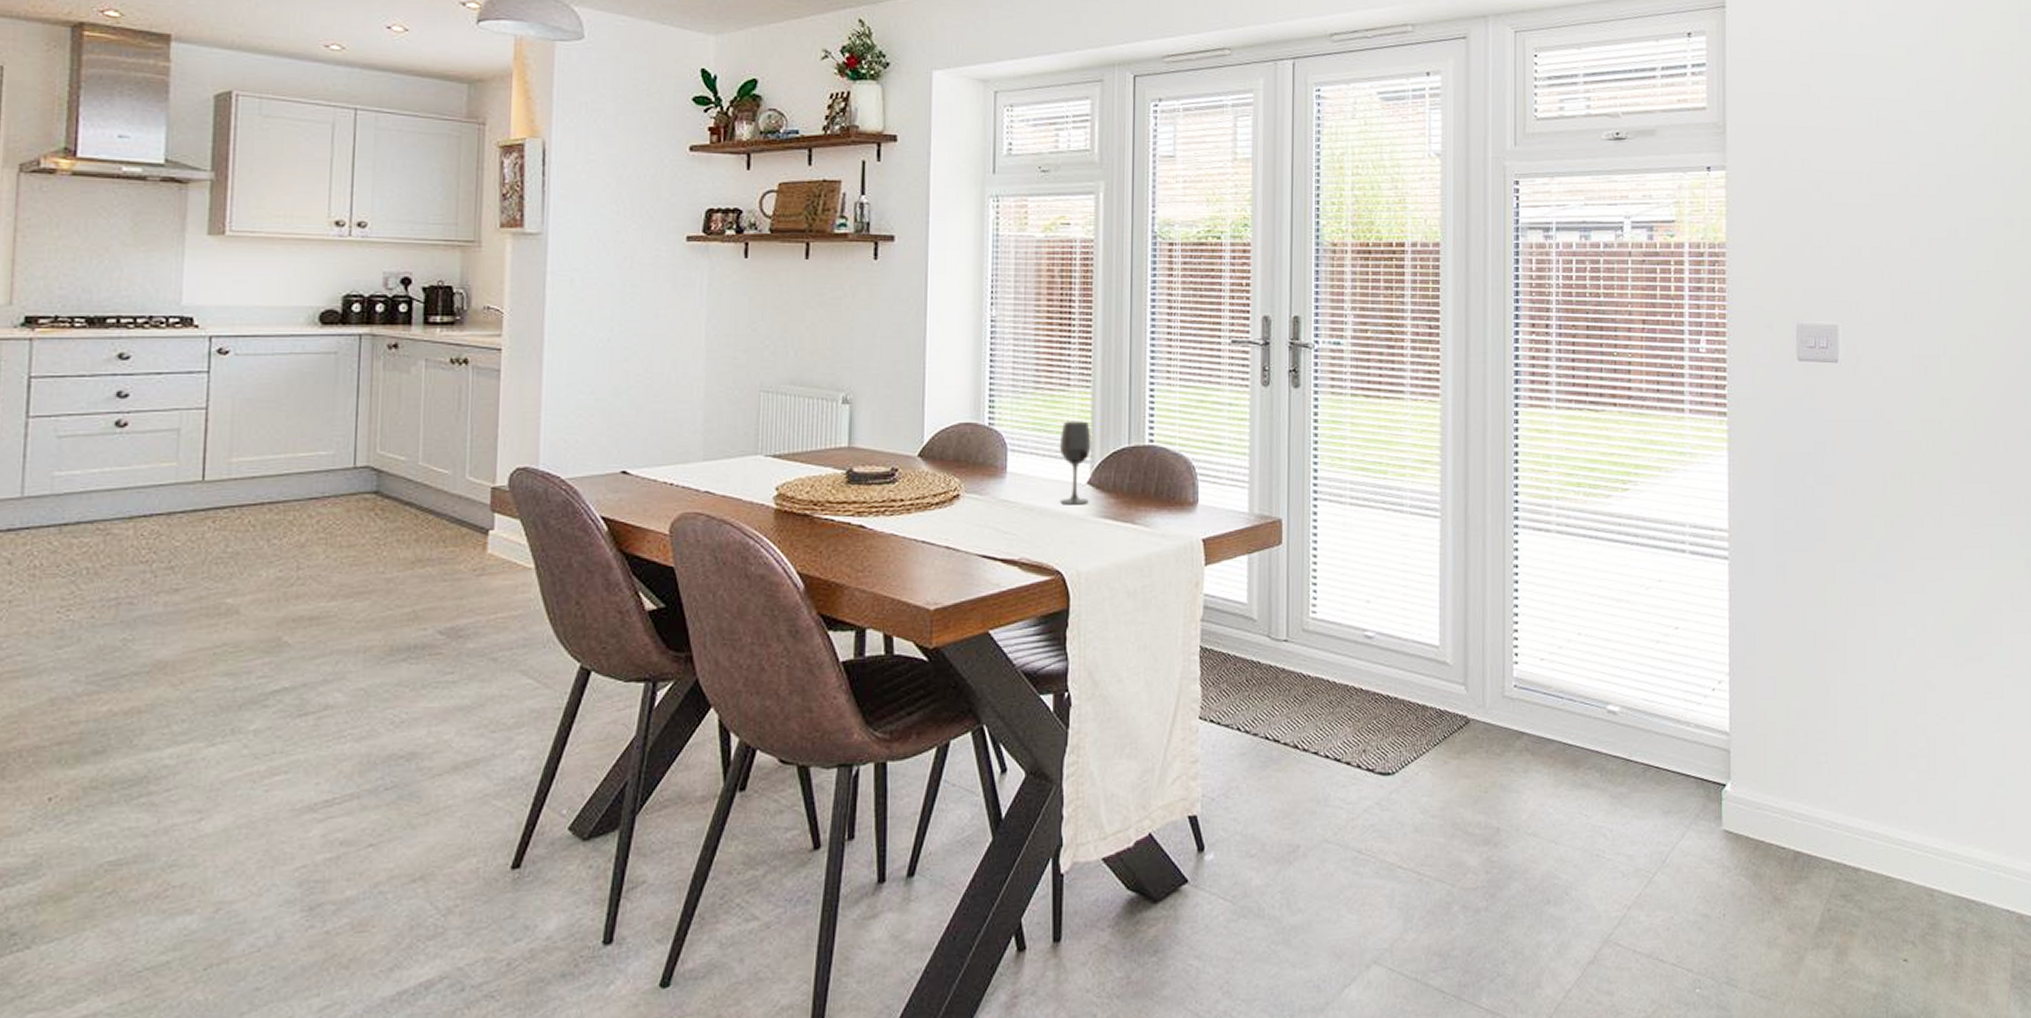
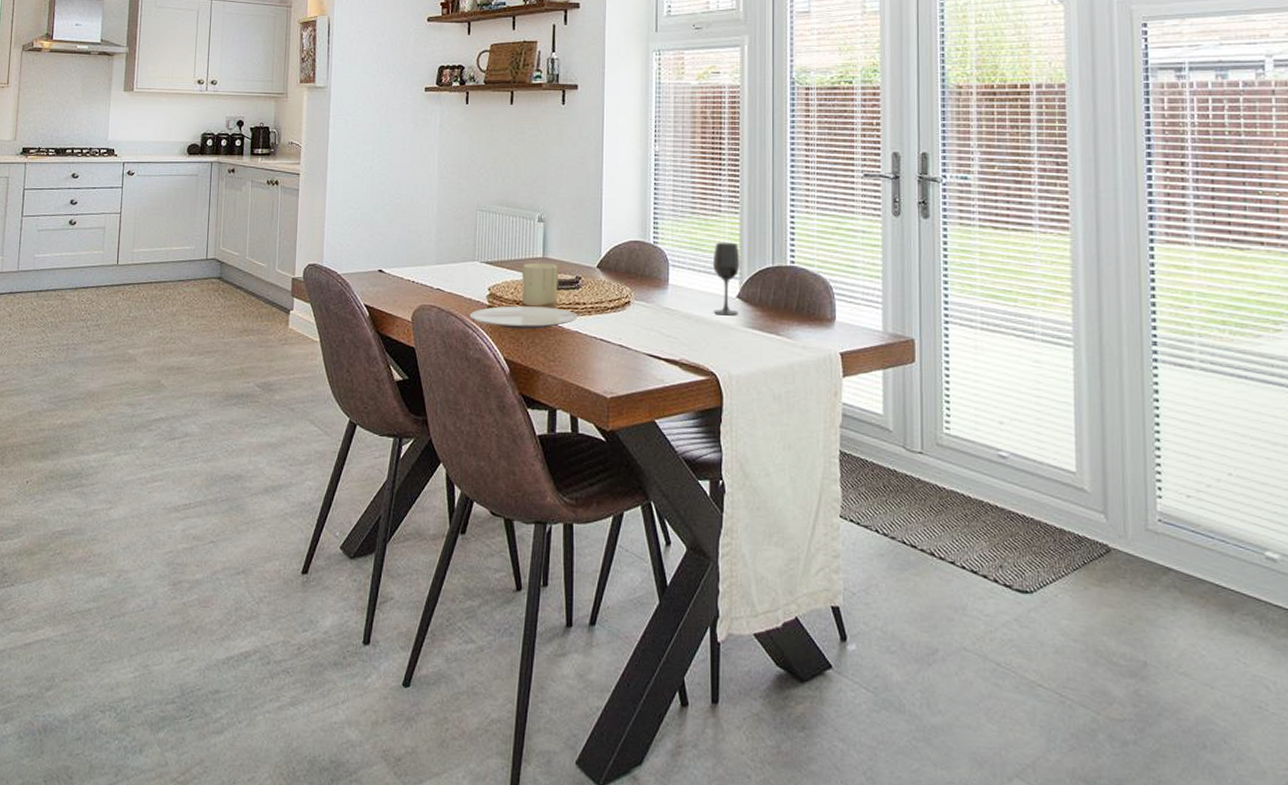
plate: none [750,507,893,536] -> present [470,305,578,330]
candle: none [820,453,870,509] -> present [522,262,559,309]

